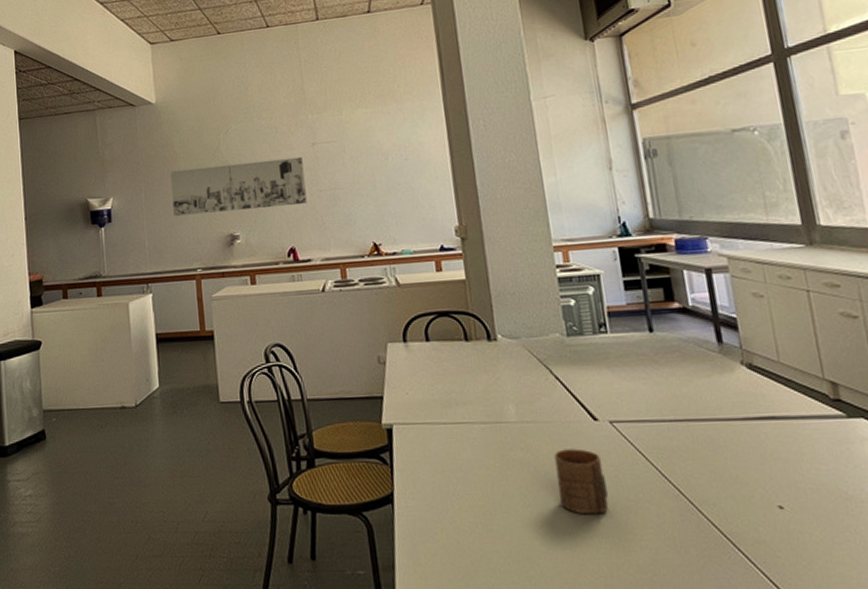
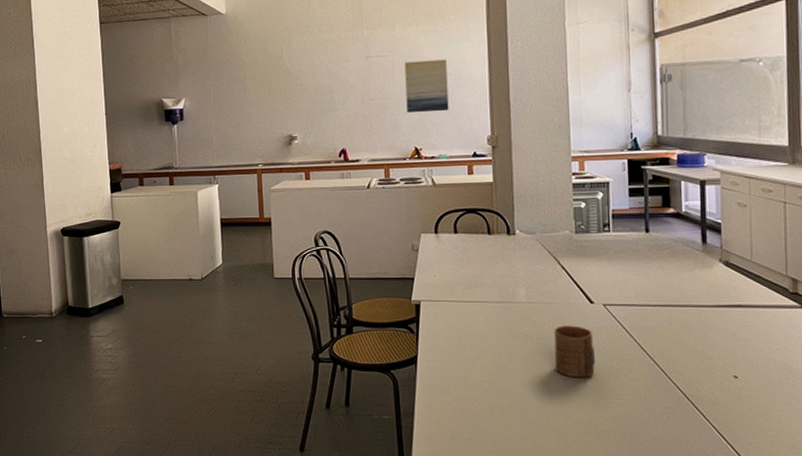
wall art: present [170,156,307,216] -> none [237,68,359,117]
wall art: none [355,142,409,204] -> present [404,59,449,113]

